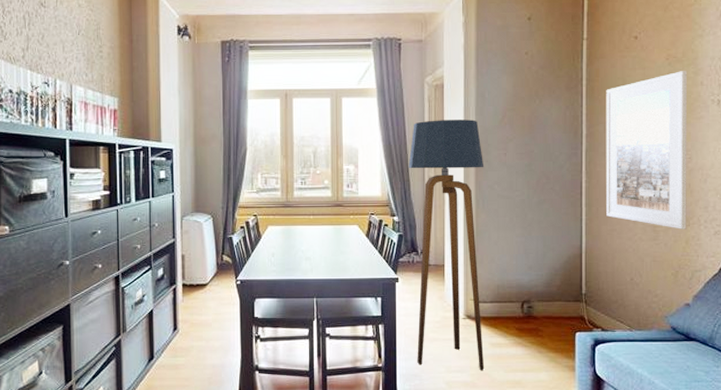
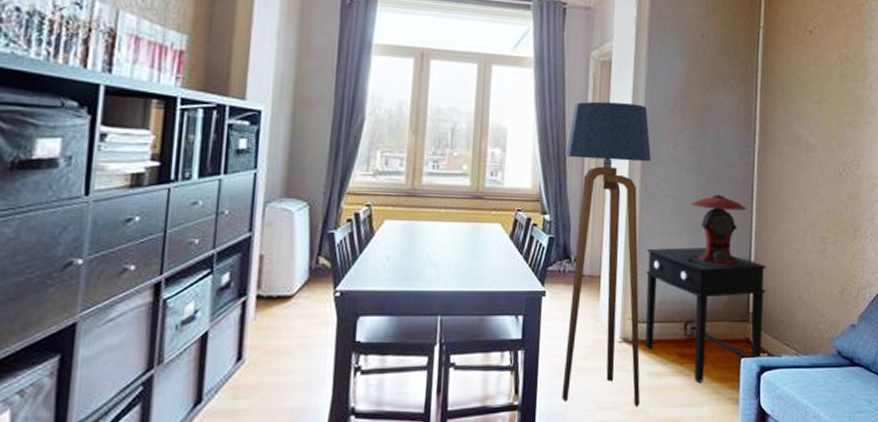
side table: none [485,239,597,352] -> present [645,247,766,382]
table lamp: none [519,193,588,256] -> present [685,195,757,269]
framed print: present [605,71,687,229] -> none [777,72,857,242]

